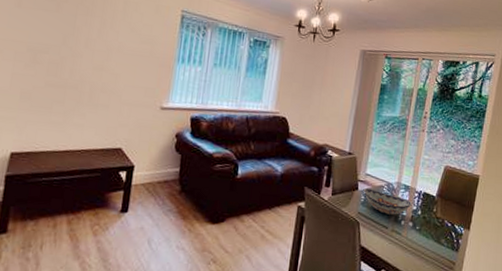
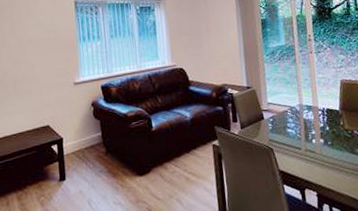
decorative bowl: present [363,188,413,215] -> none [269,115,319,137]

